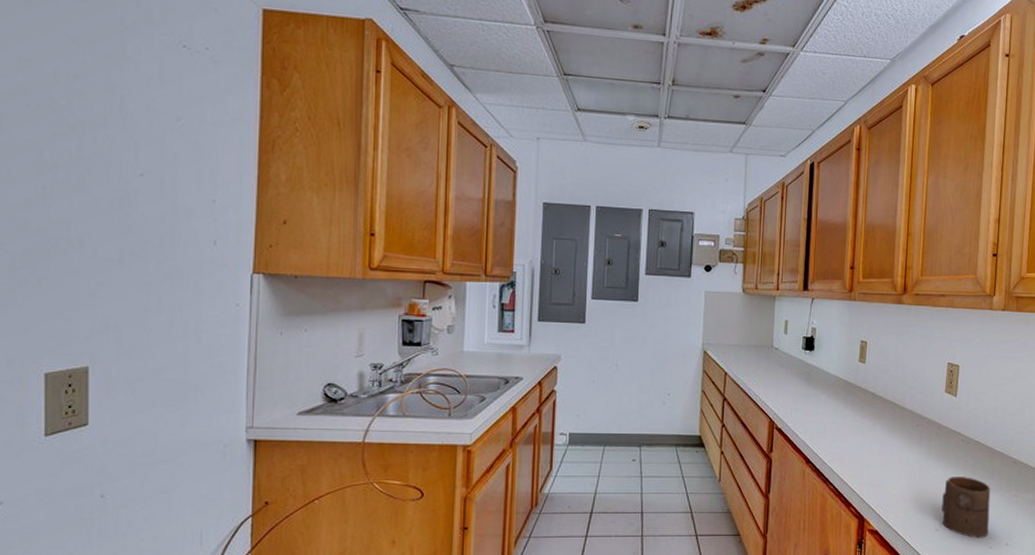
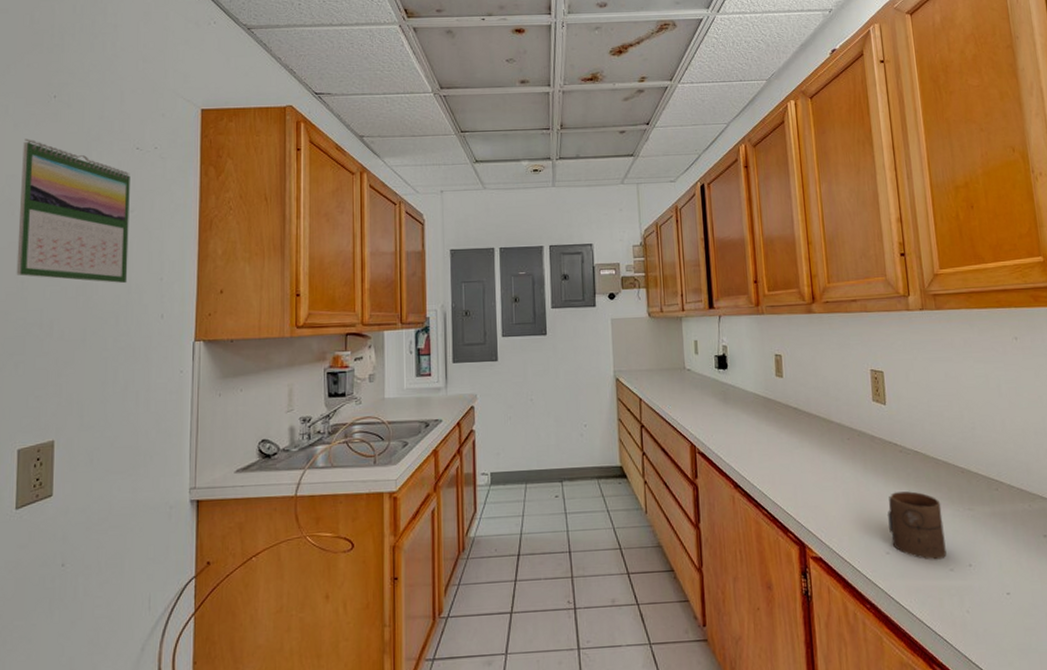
calendar: none [35,16,176,202] -> present [16,138,130,284]

